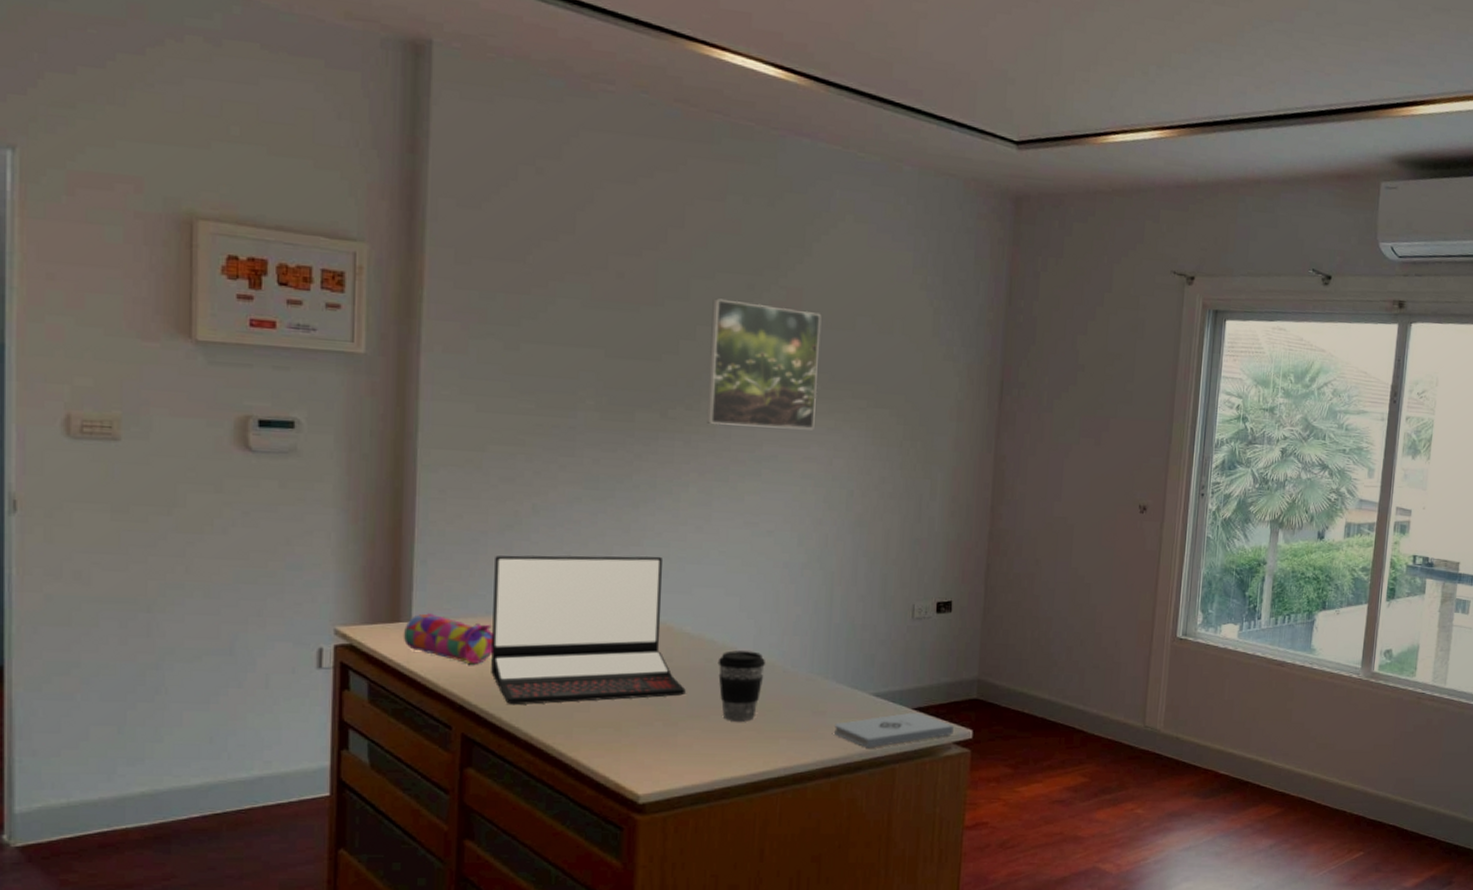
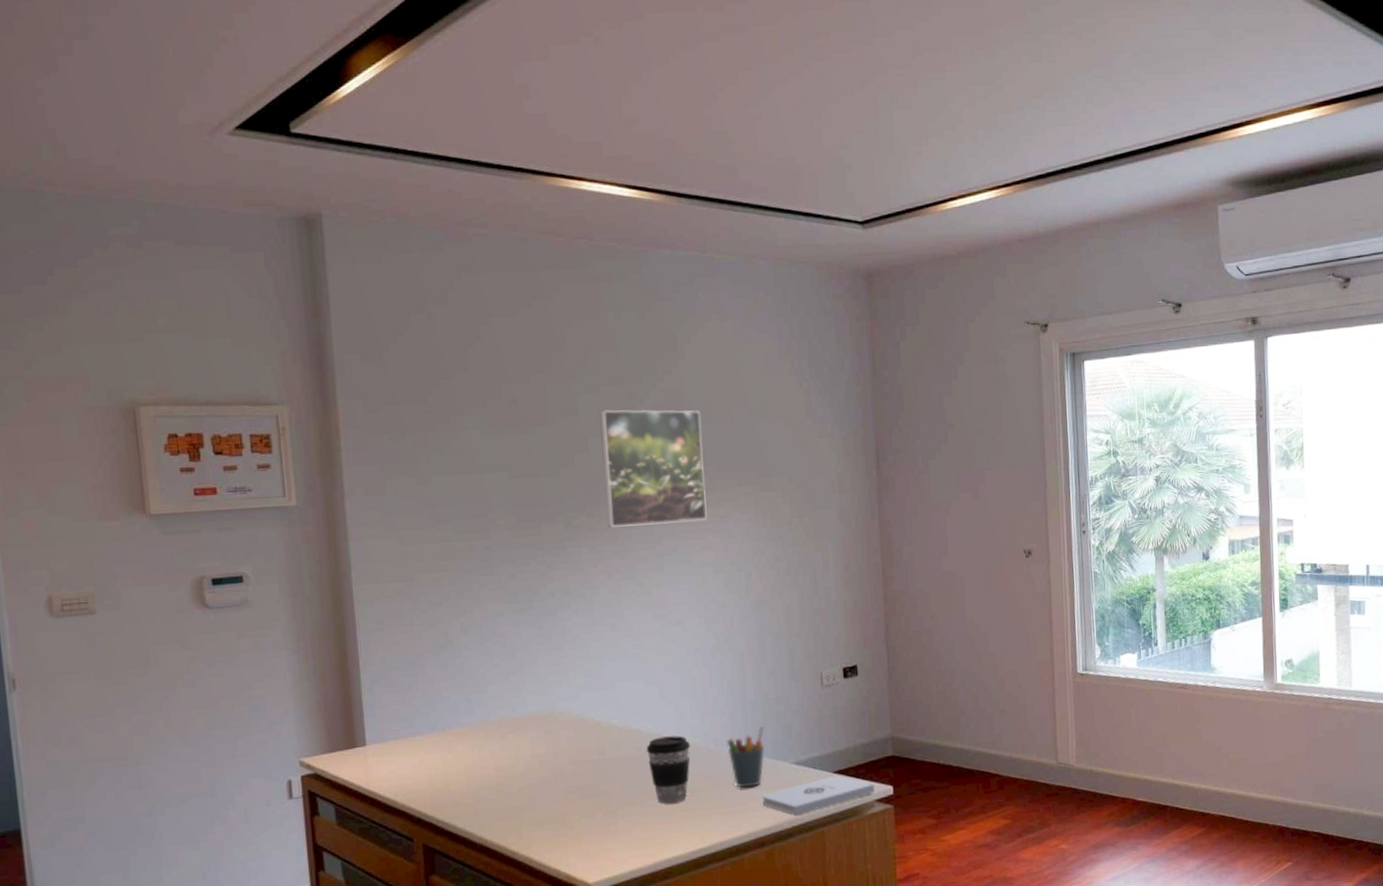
pencil case: present [403,613,494,665] -> none [360,736,442,779]
laptop: present [491,555,686,705] -> none [433,657,620,813]
pen holder: none [804,651,847,714] -> present [726,725,765,788]

